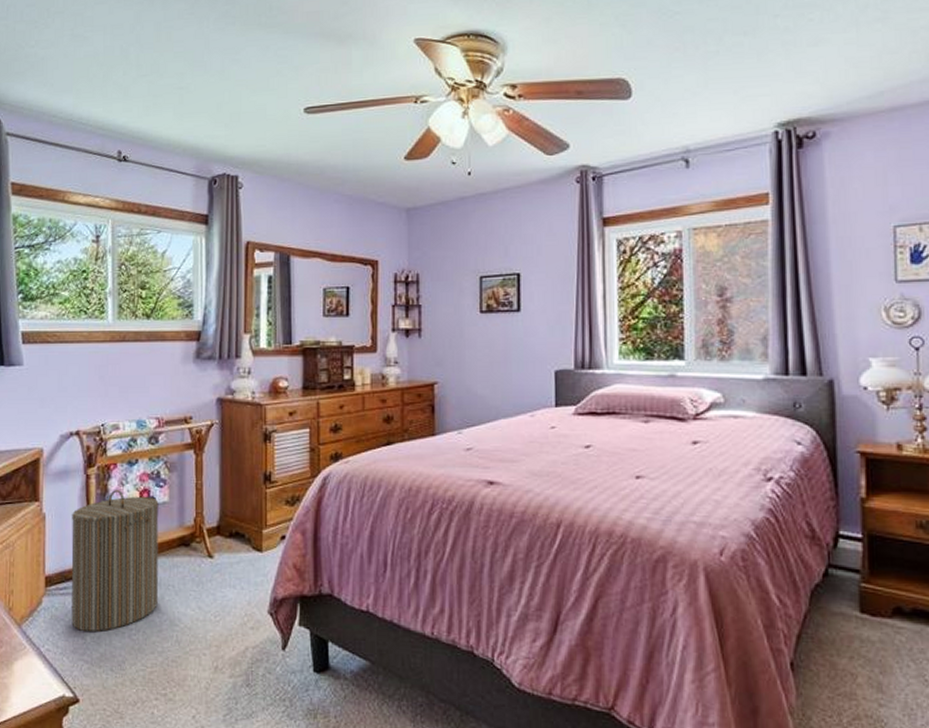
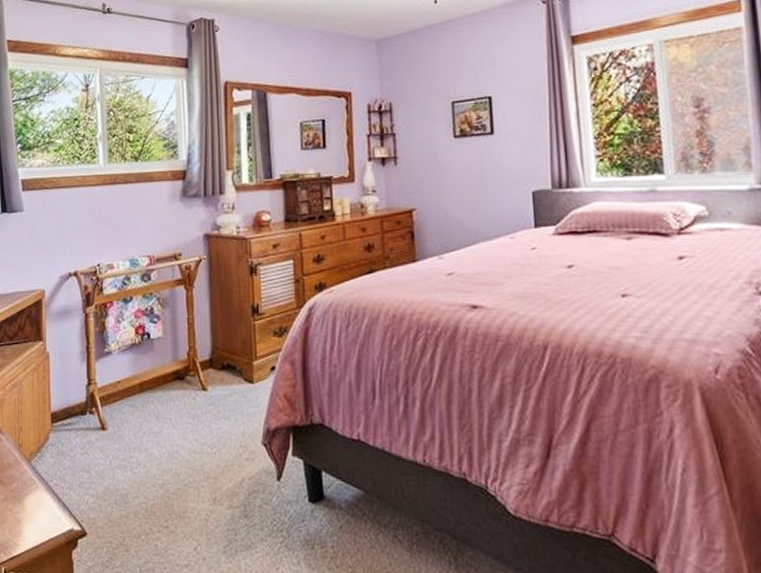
laundry hamper: present [71,489,159,633] -> none [73,326,157,467]

